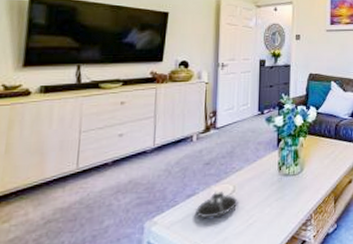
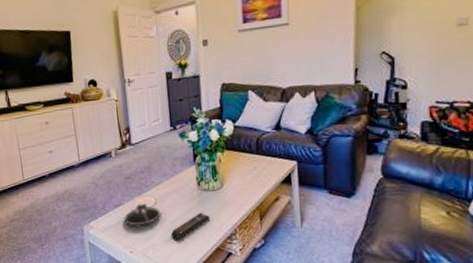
remote control: none [245,198,288,232] -> present [171,212,210,241]

